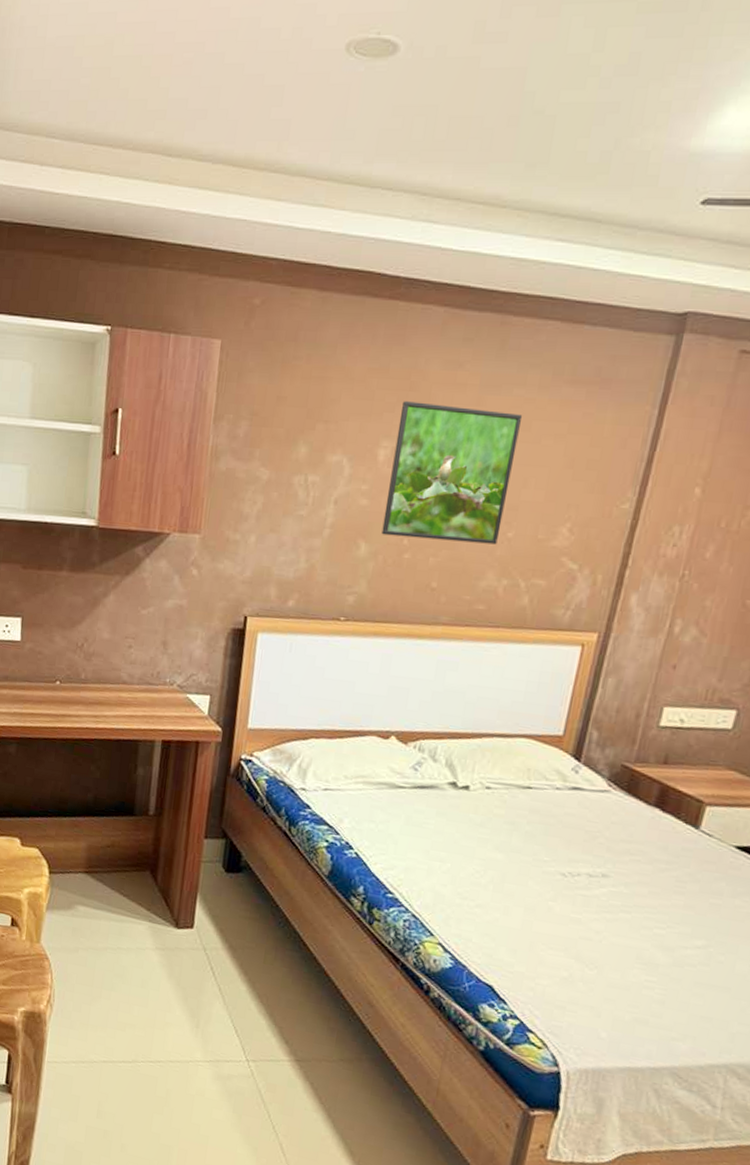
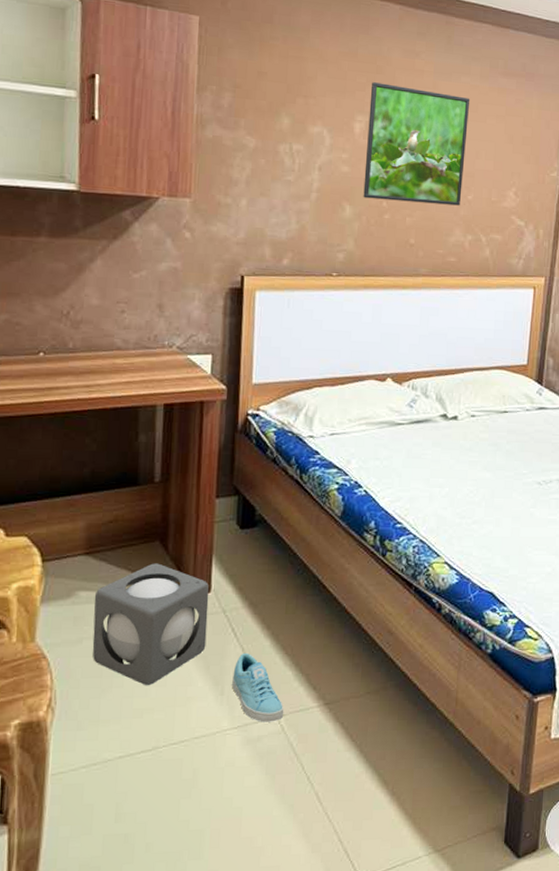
speaker: none [86,891,193,1004] -> present [92,563,210,686]
sneaker: none [207,992,255,1065] -> present [232,652,284,722]

